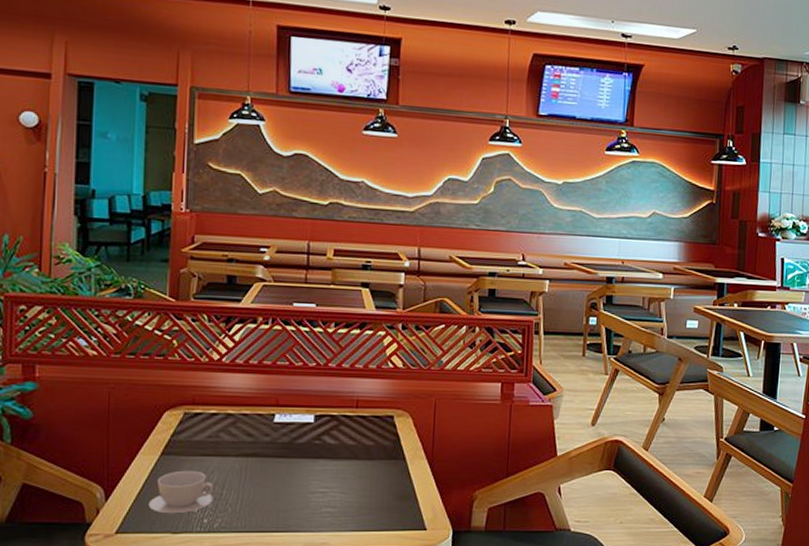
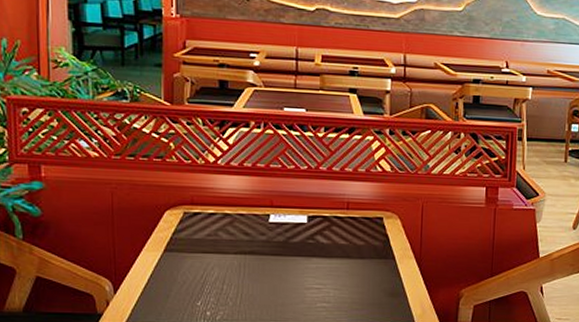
teacup: present [148,470,215,513] -> none [154,266,216,306]

